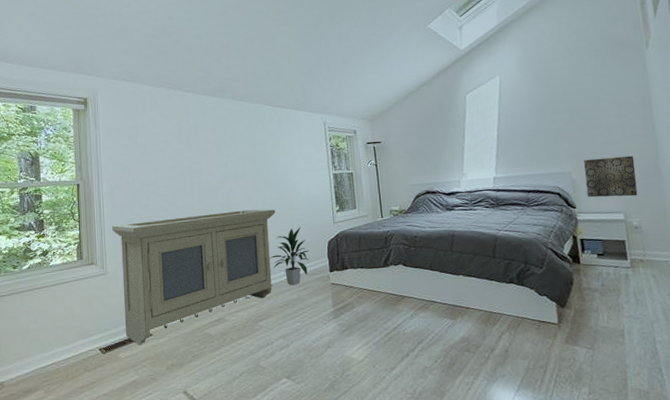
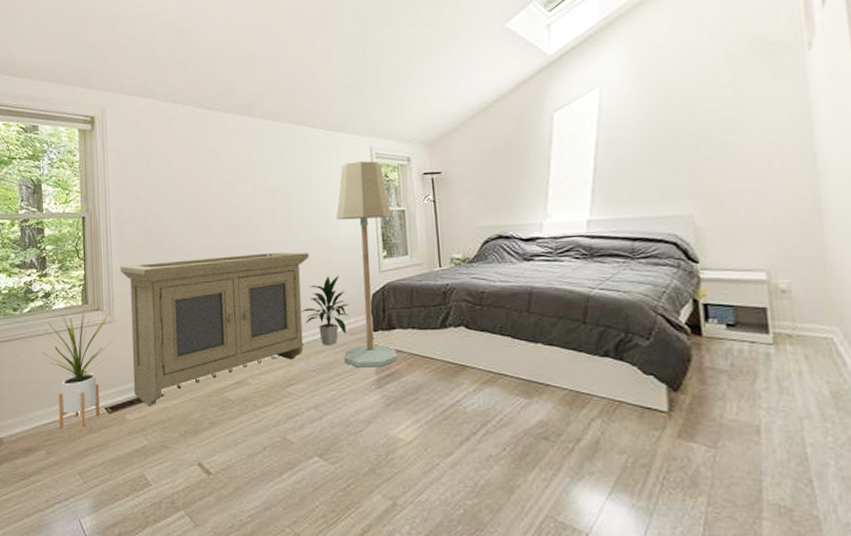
house plant: none [40,264,106,369] -> present [42,309,113,427]
floor lamp: none [297,133,350,302] -> present [336,161,397,368]
wall art: present [584,155,638,198] -> none [712,195,788,250]

